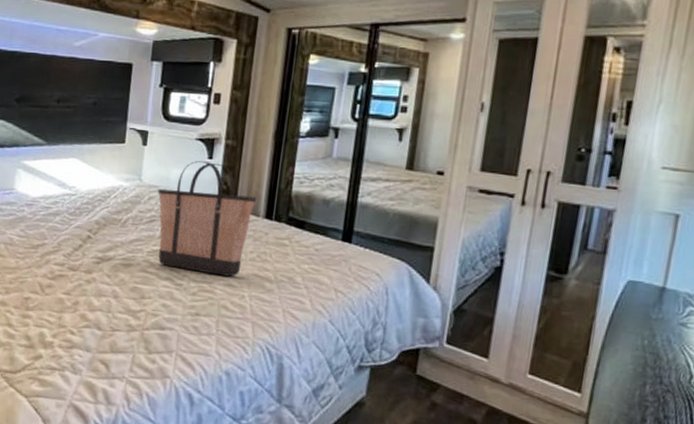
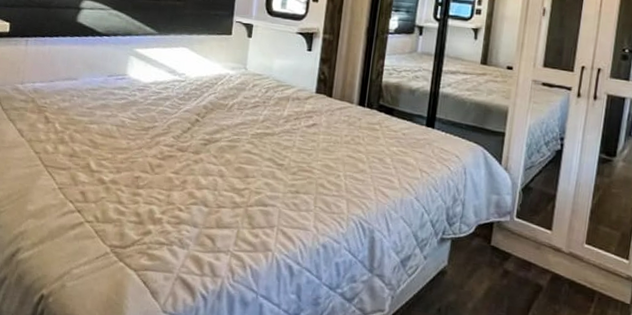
shopping bag: present [157,160,257,277] -> none [261,52,351,158]

